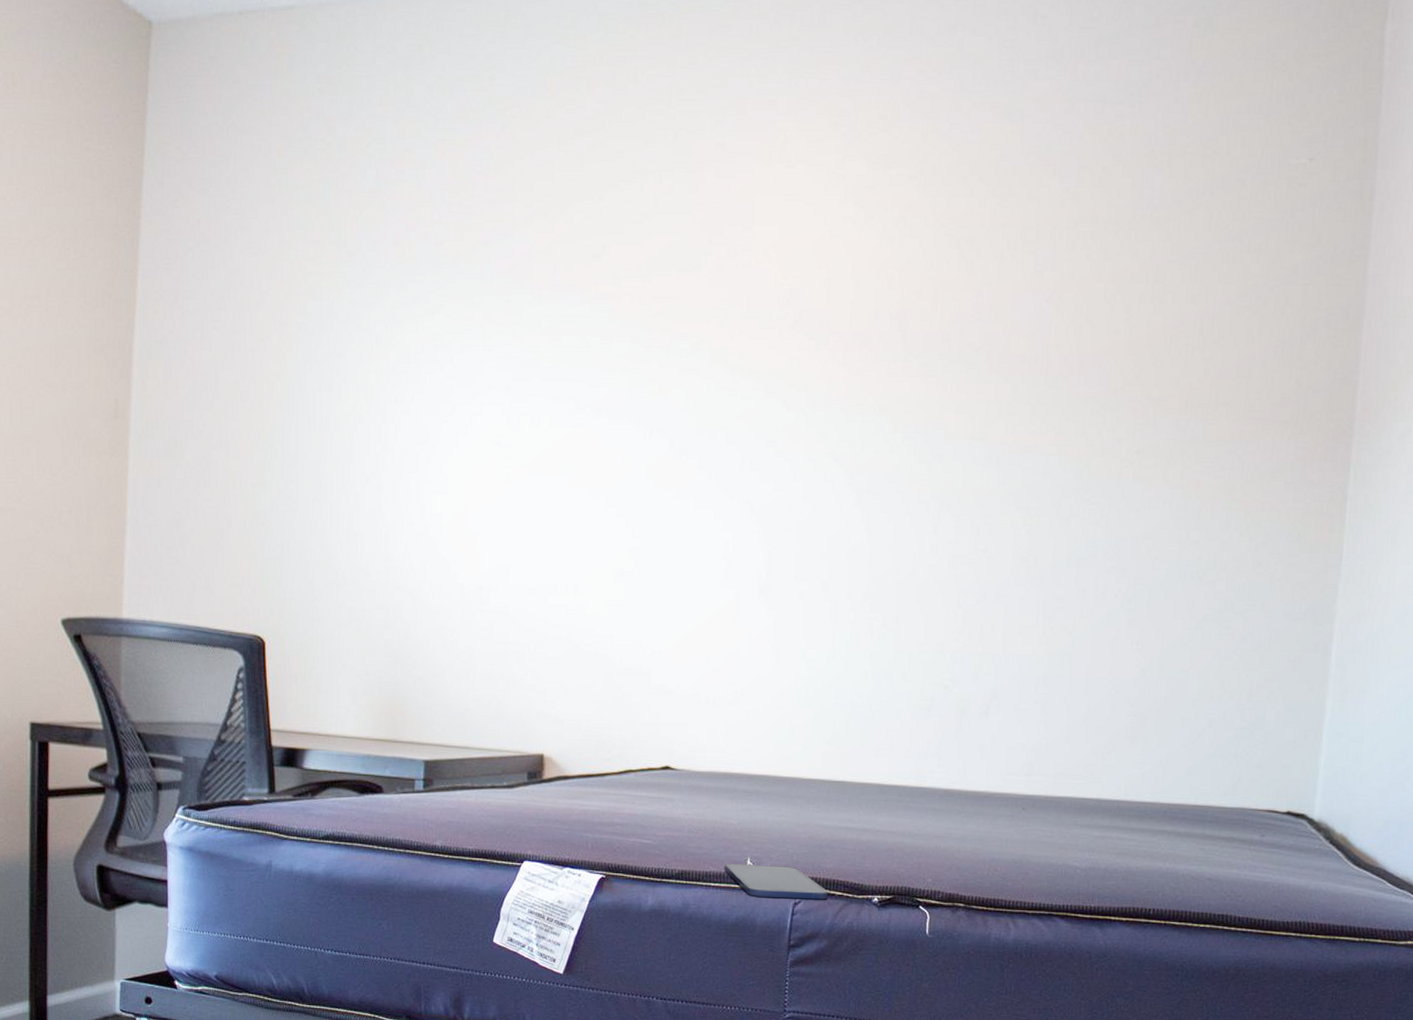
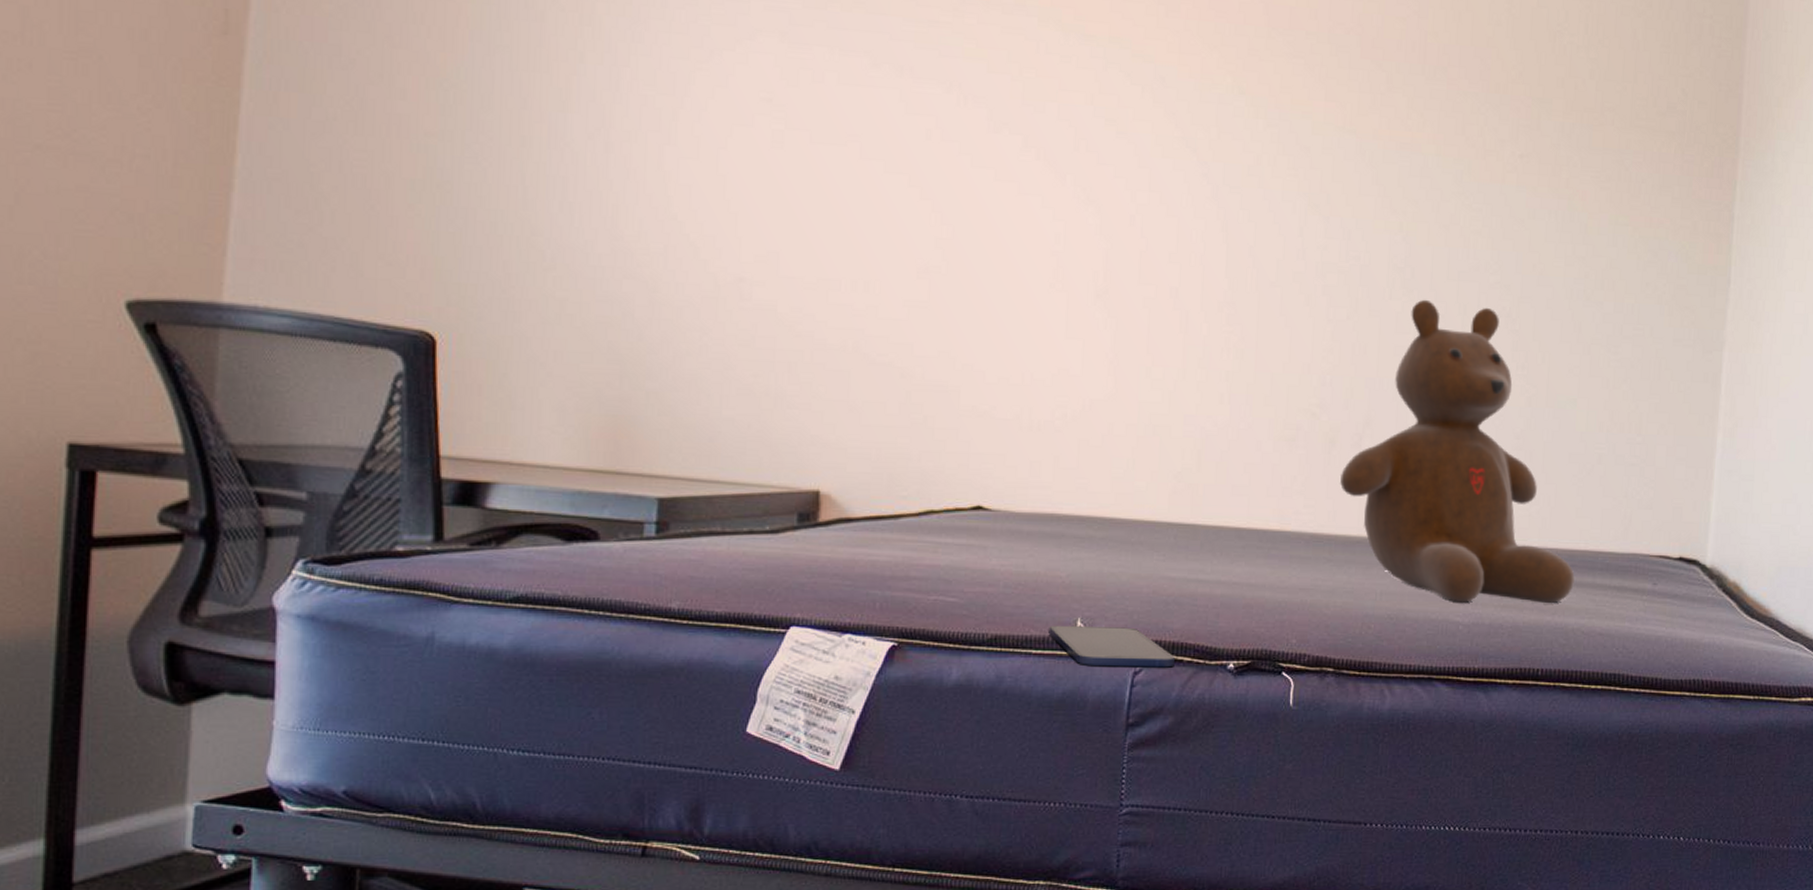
stuffed bear: none [970,584,1185,851] -> present [1340,299,1575,603]

